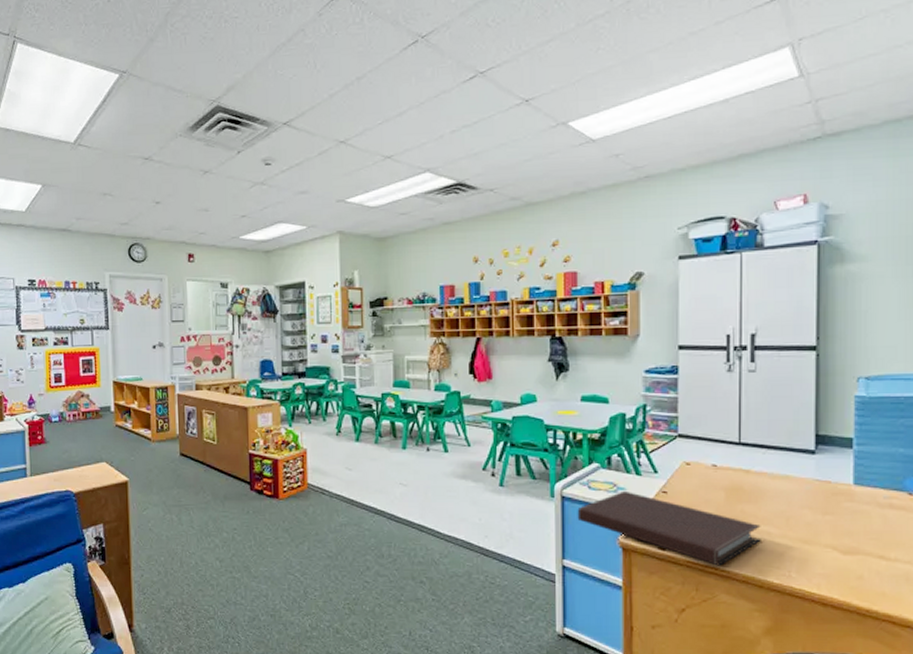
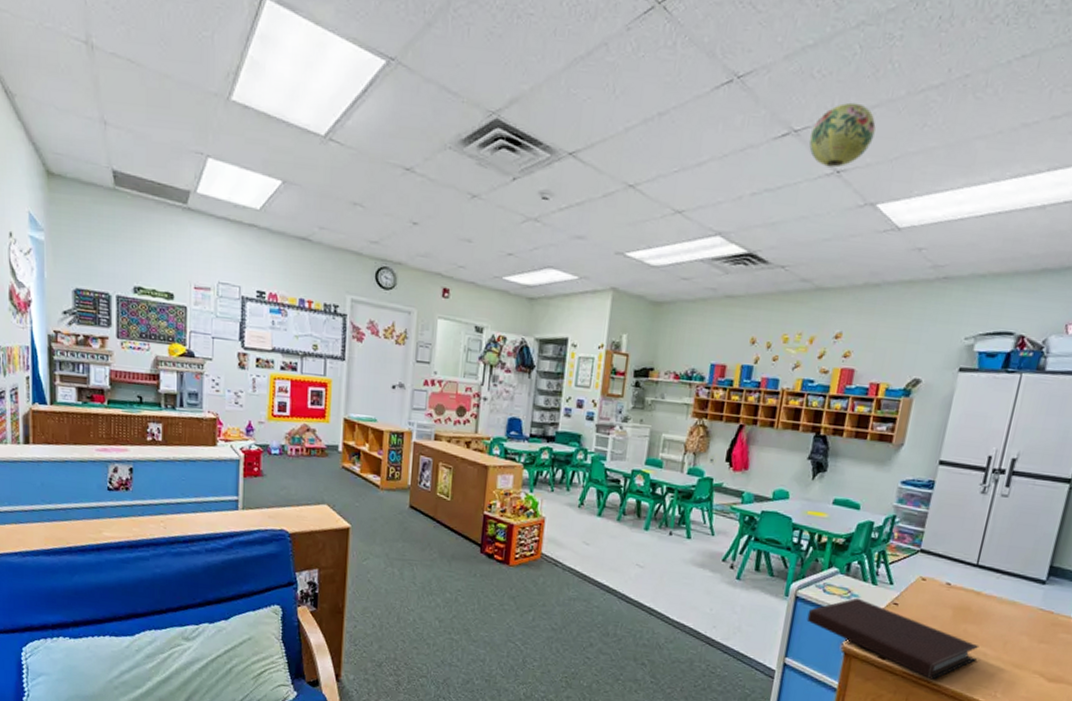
paper lantern: none [495,40,554,98] -> present [808,102,876,168]

